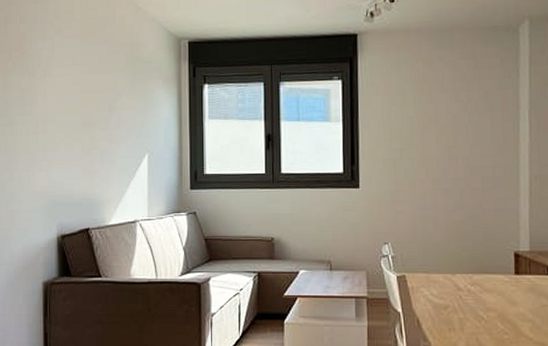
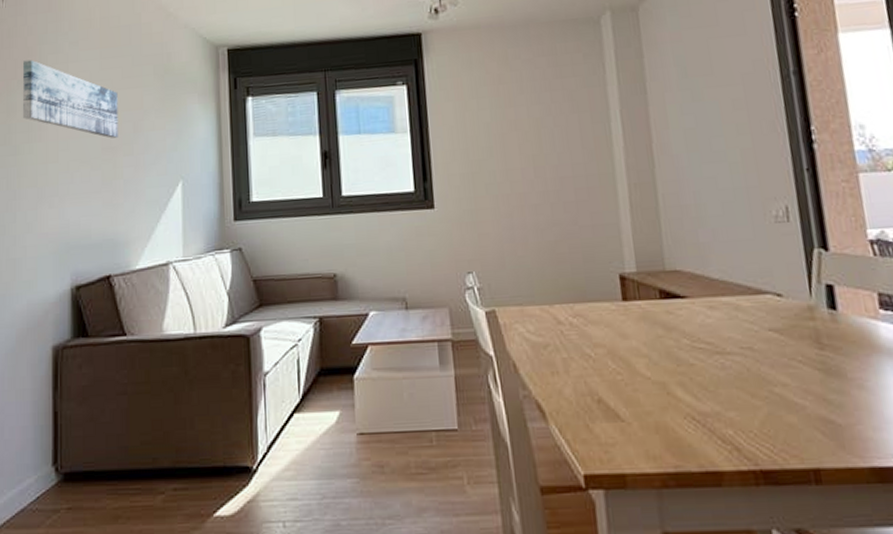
wall art: none [17,44,96,115] -> present [23,59,118,138]

